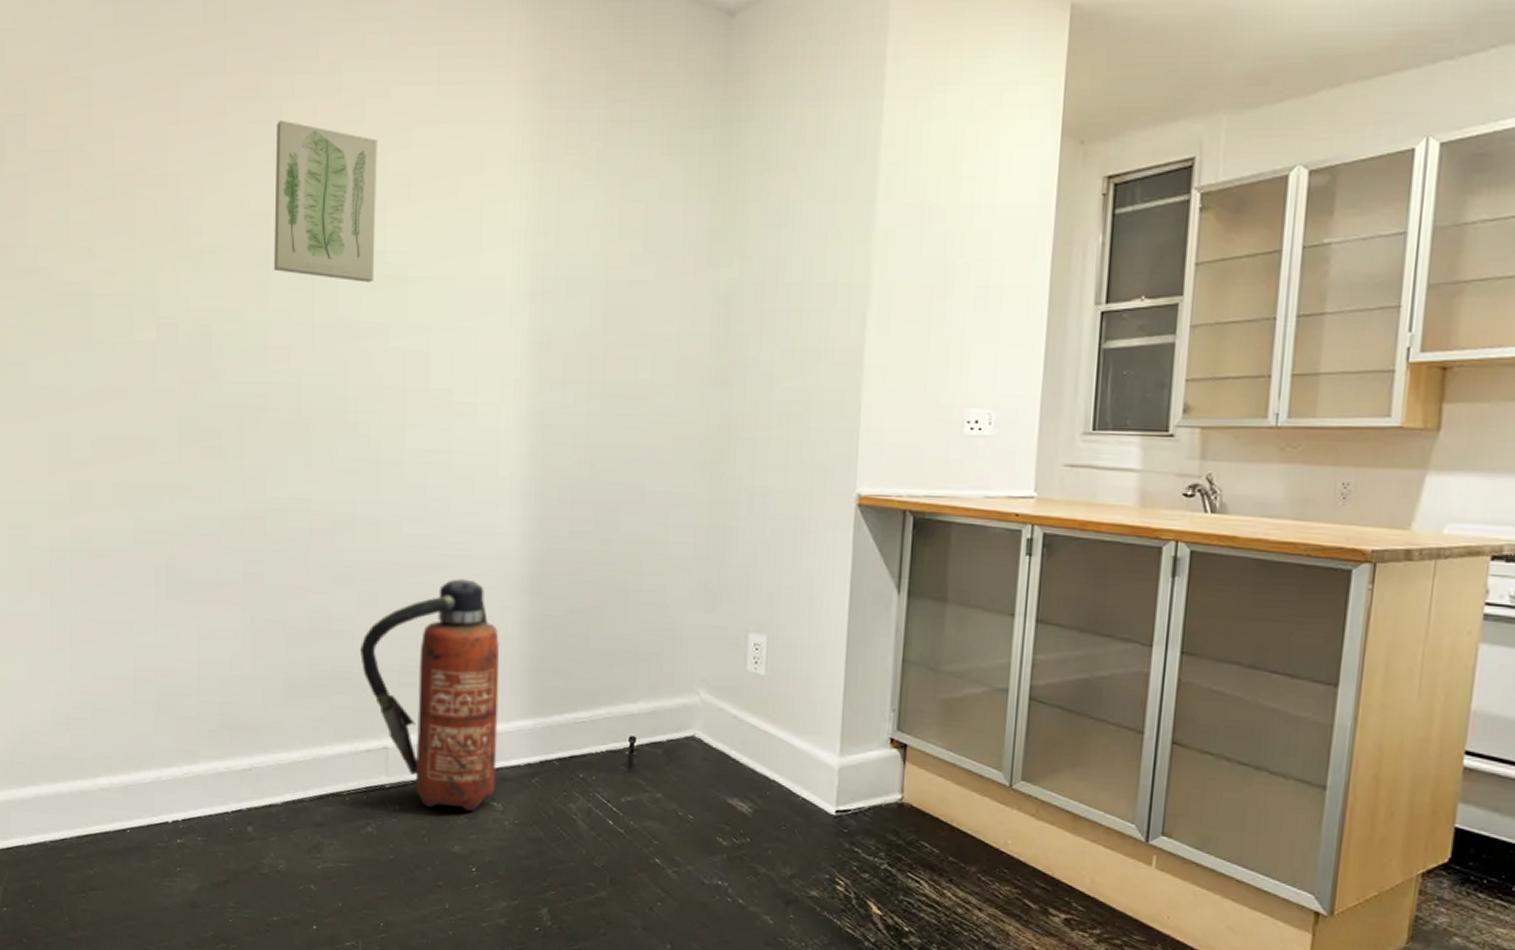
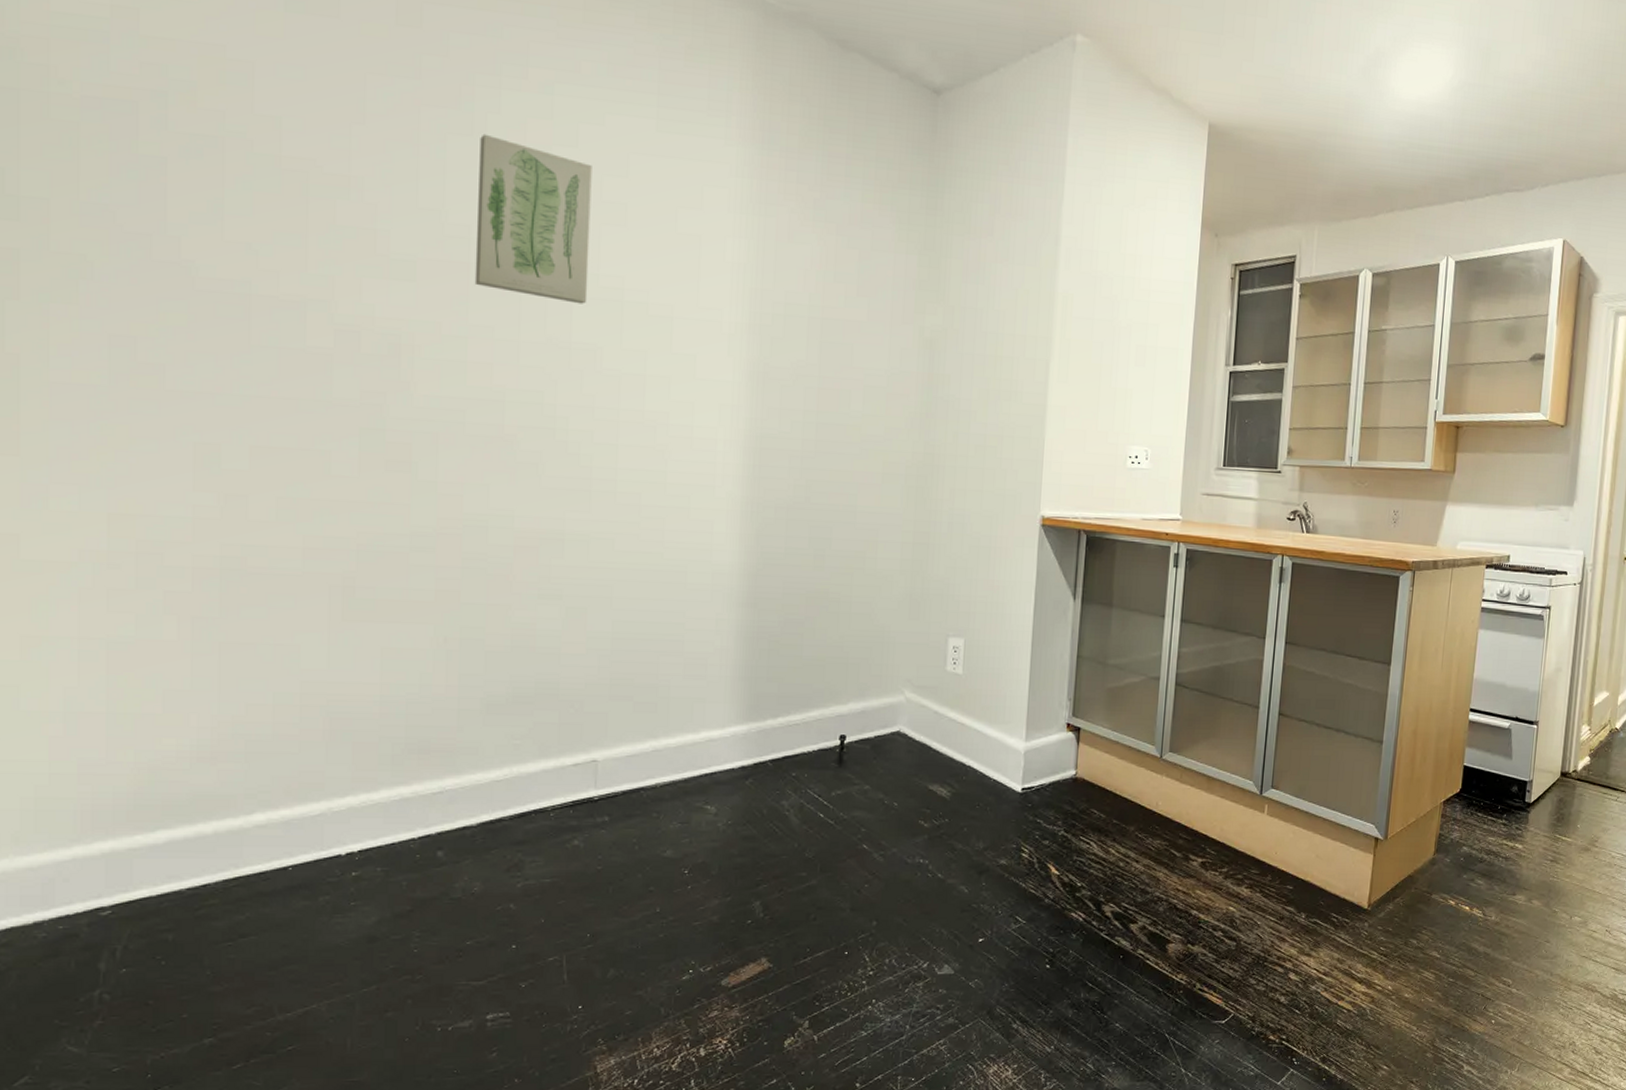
fire extinguisher: present [359,579,500,811] -> none [567,593,714,816]

